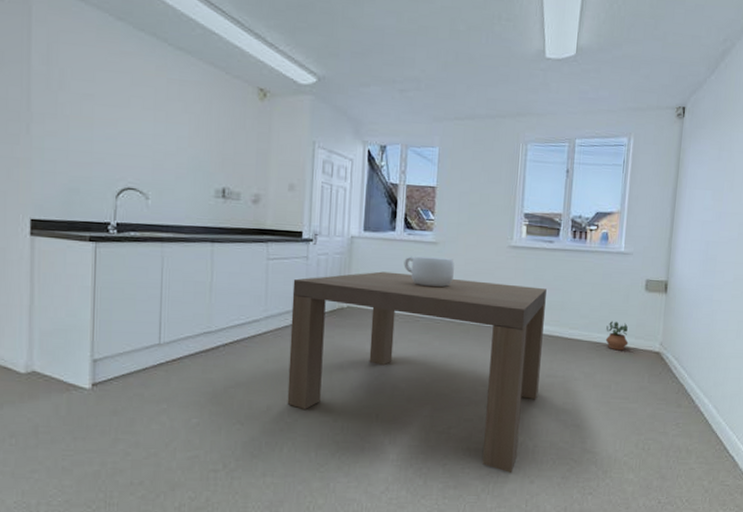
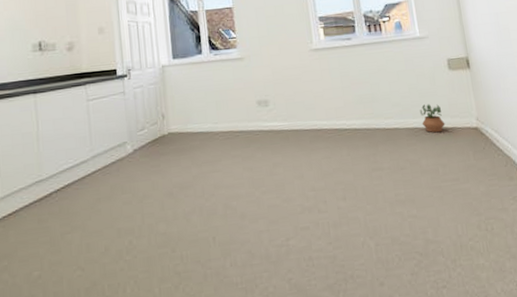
dining table: present [287,256,547,474] -> none [114,71,369,279]

